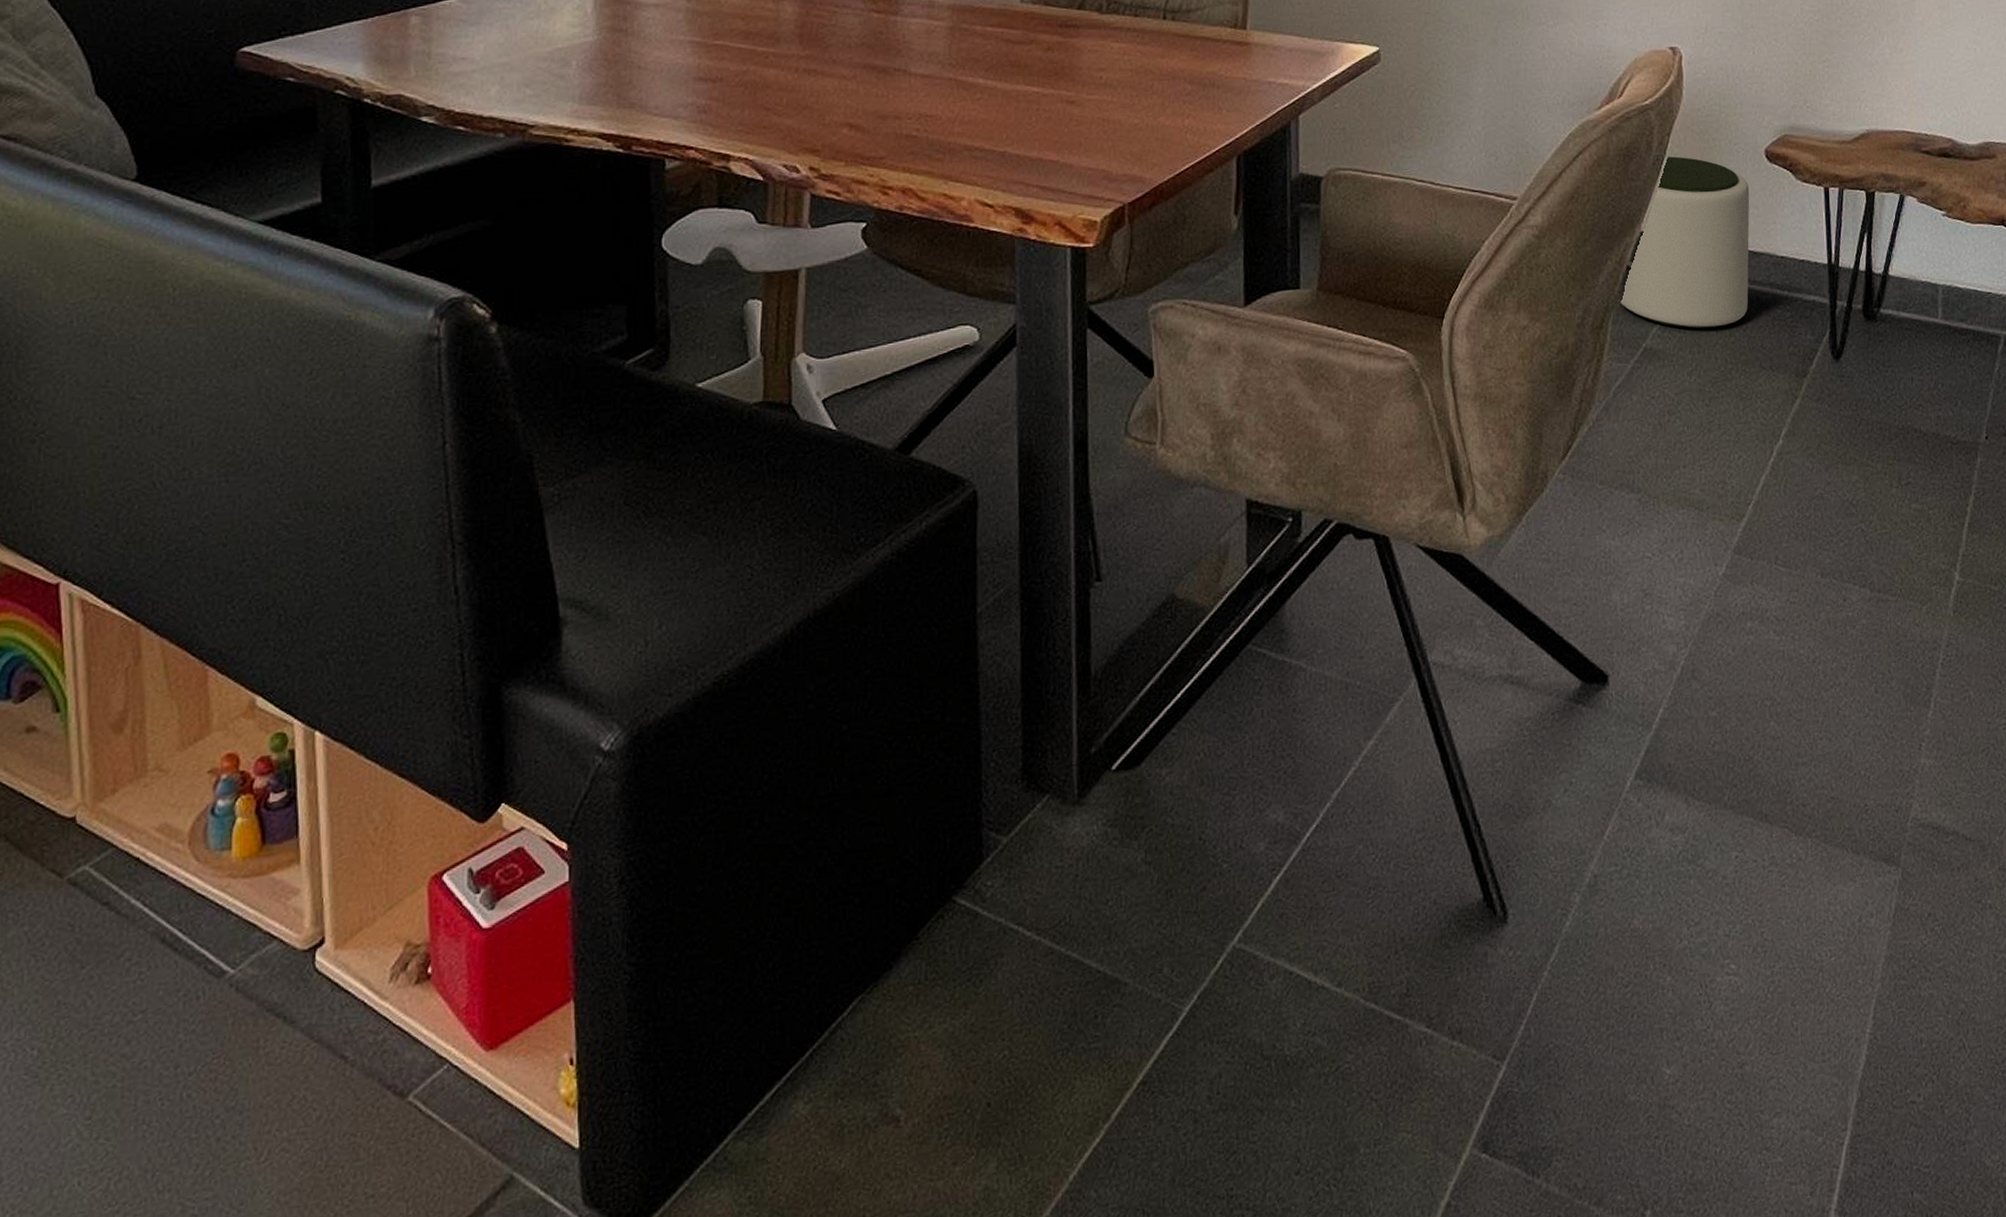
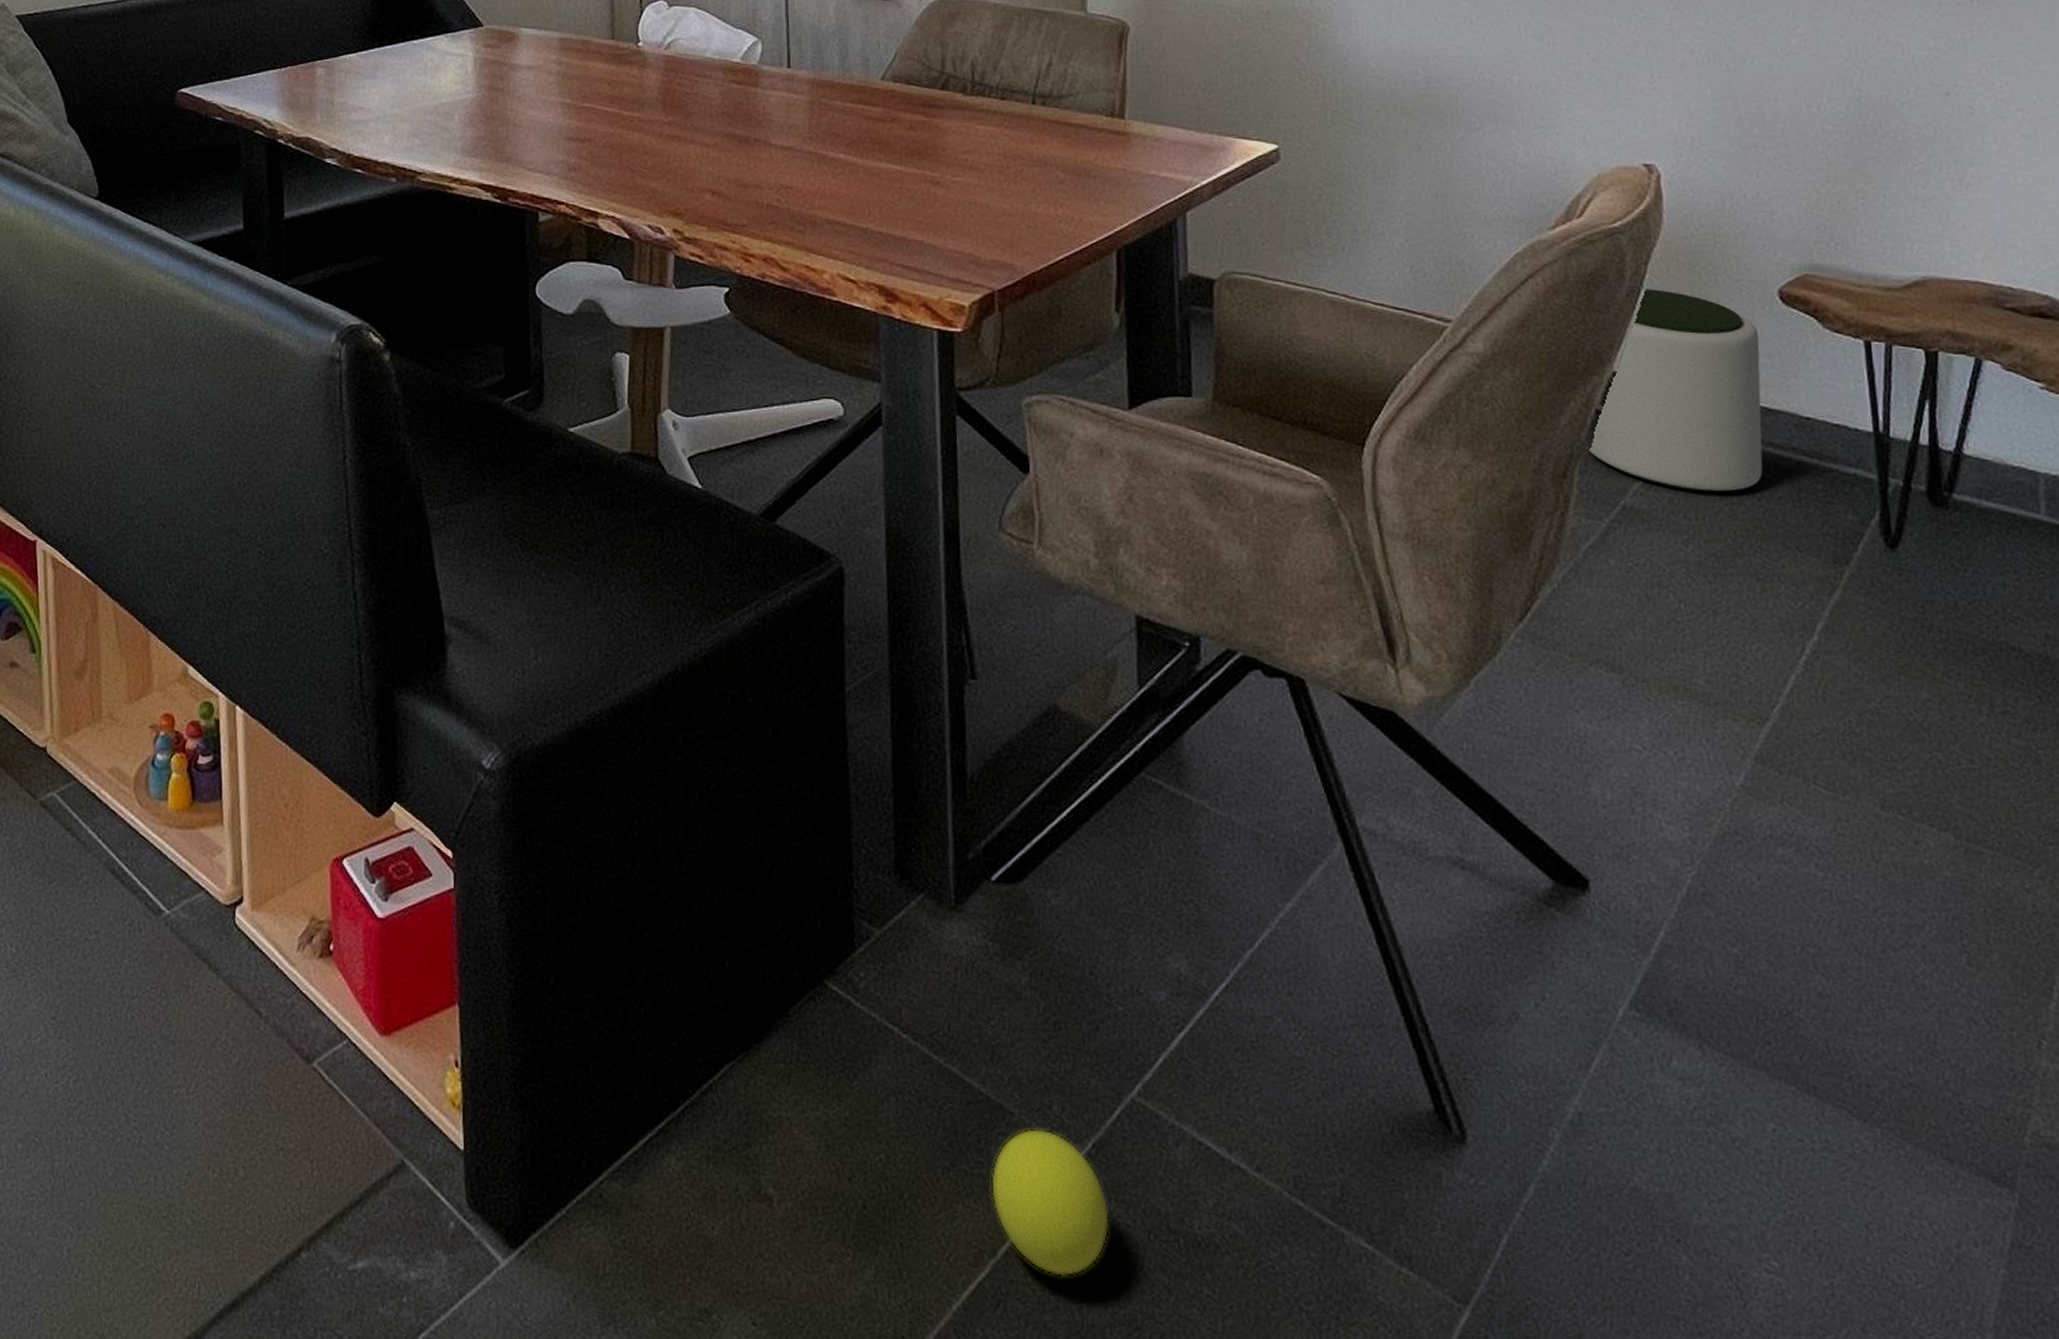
ball: none [1105,991,1211,1125] -> present [990,1128,1109,1277]

